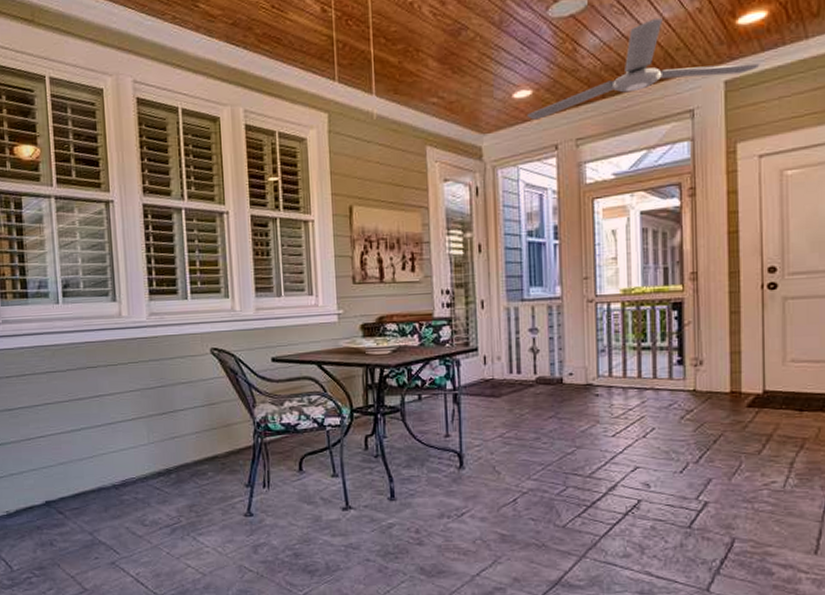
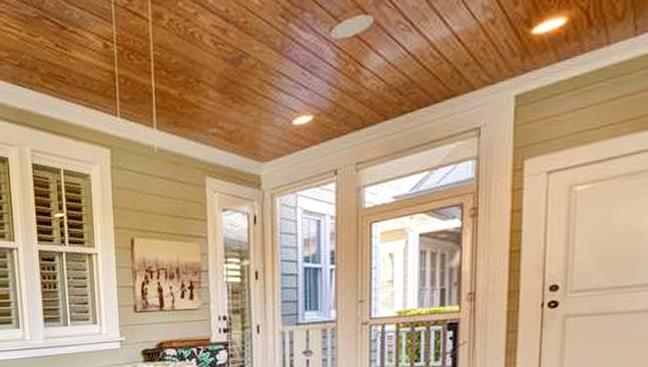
ceiling fan: present [527,18,760,120] -> none [307,33,555,146]

